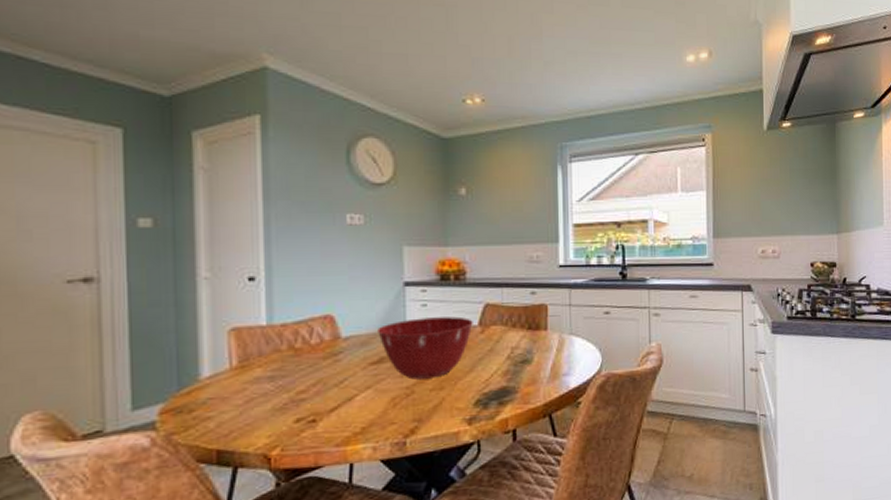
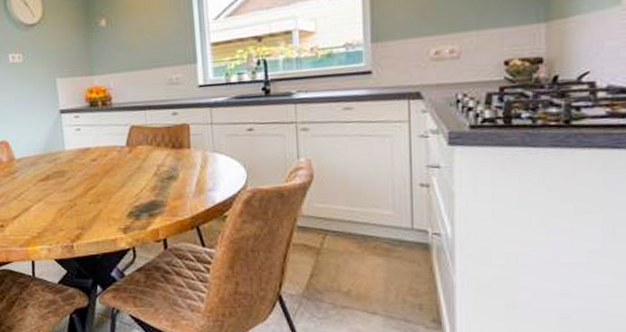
mixing bowl: present [378,316,473,380] -> none [42,138,121,194]

